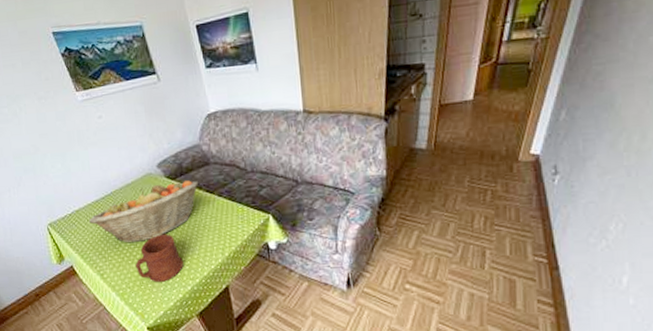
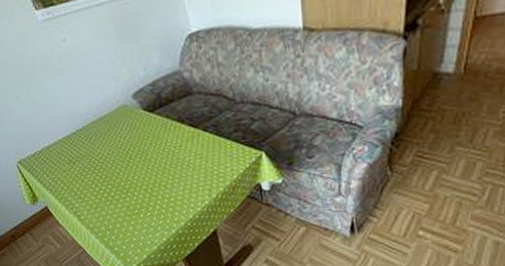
fruit basket: present [89,180,198,243] -> none [61,113,180,183]
mug: present [135,233,184,282] -> none [114,172,167,225]

